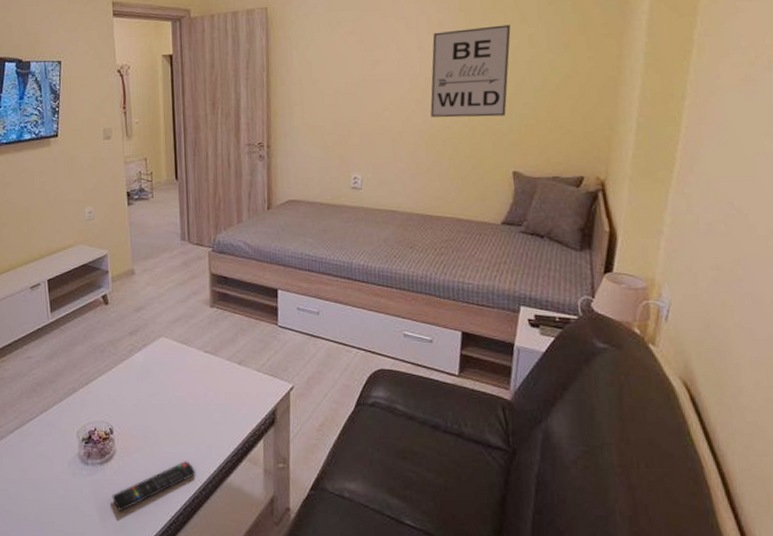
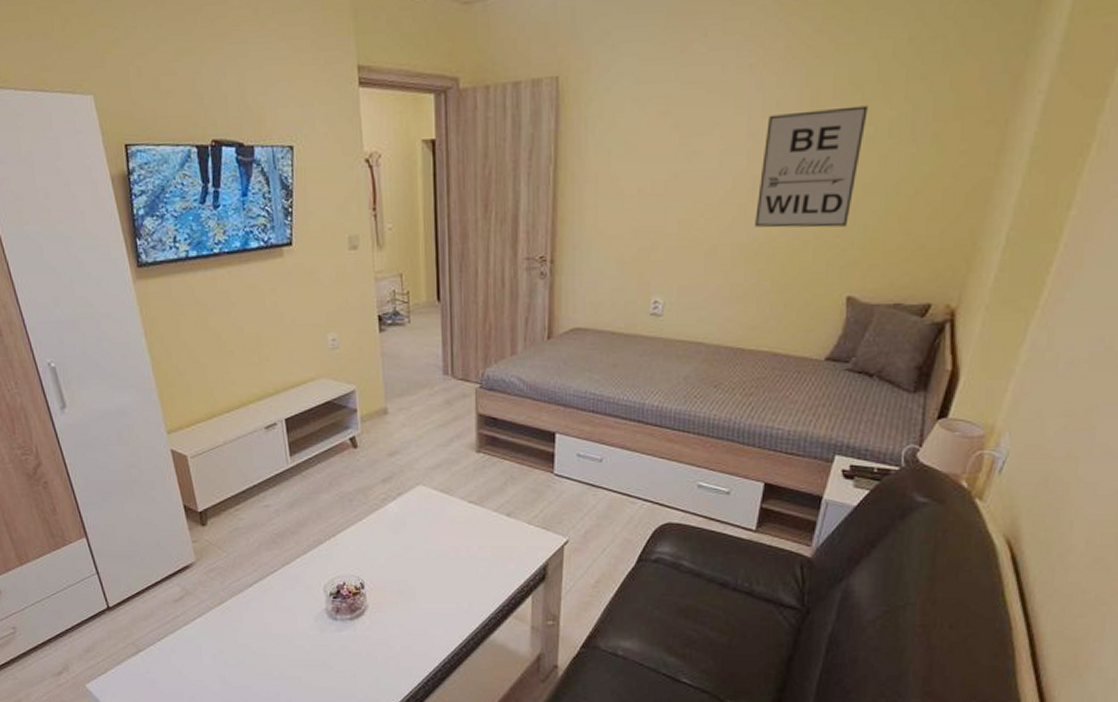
remote control: present [112,461,195,512] -> none [363,617,455,668]

